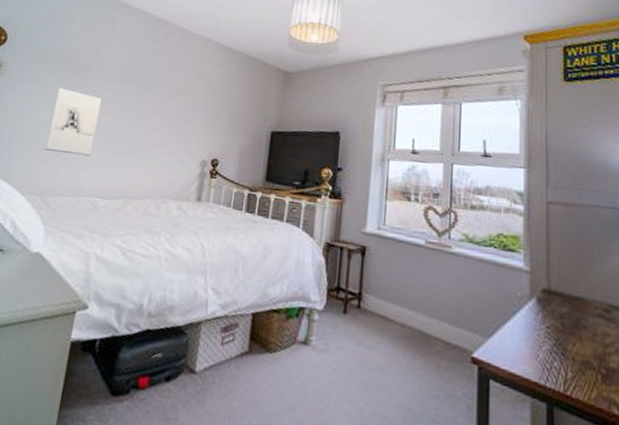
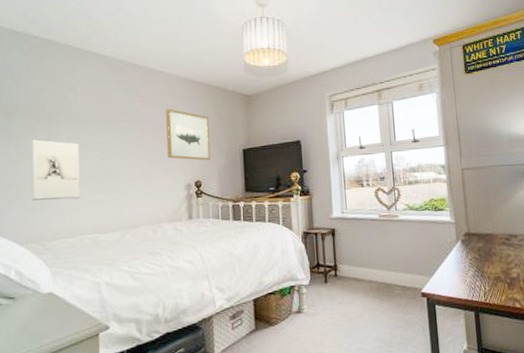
wall art: none [188,75,240,138] -> present [166,108,210,161]

